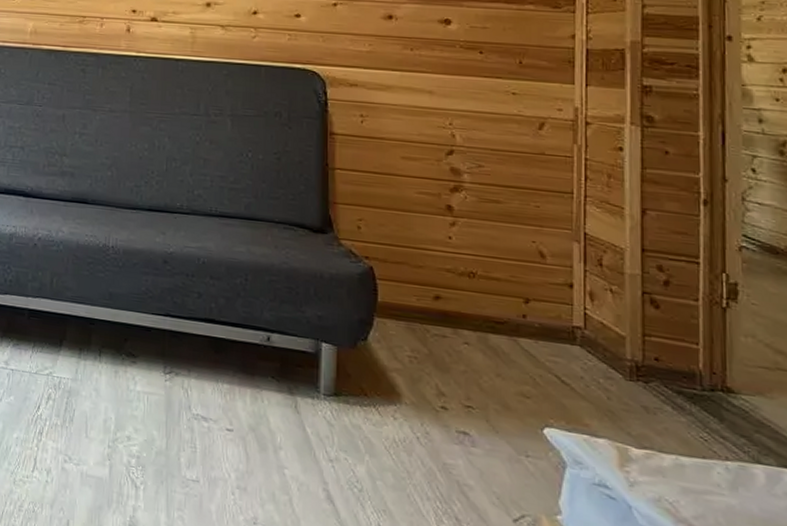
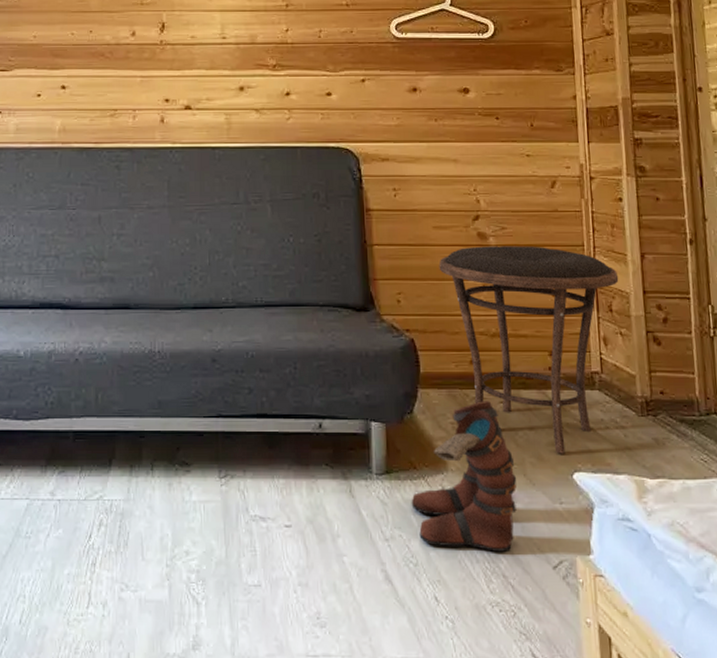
boots: none [359,339,478,495] -> present [411,401,517,552]
side table: none [405,181,613,407] -> present [439,246,619,454]

